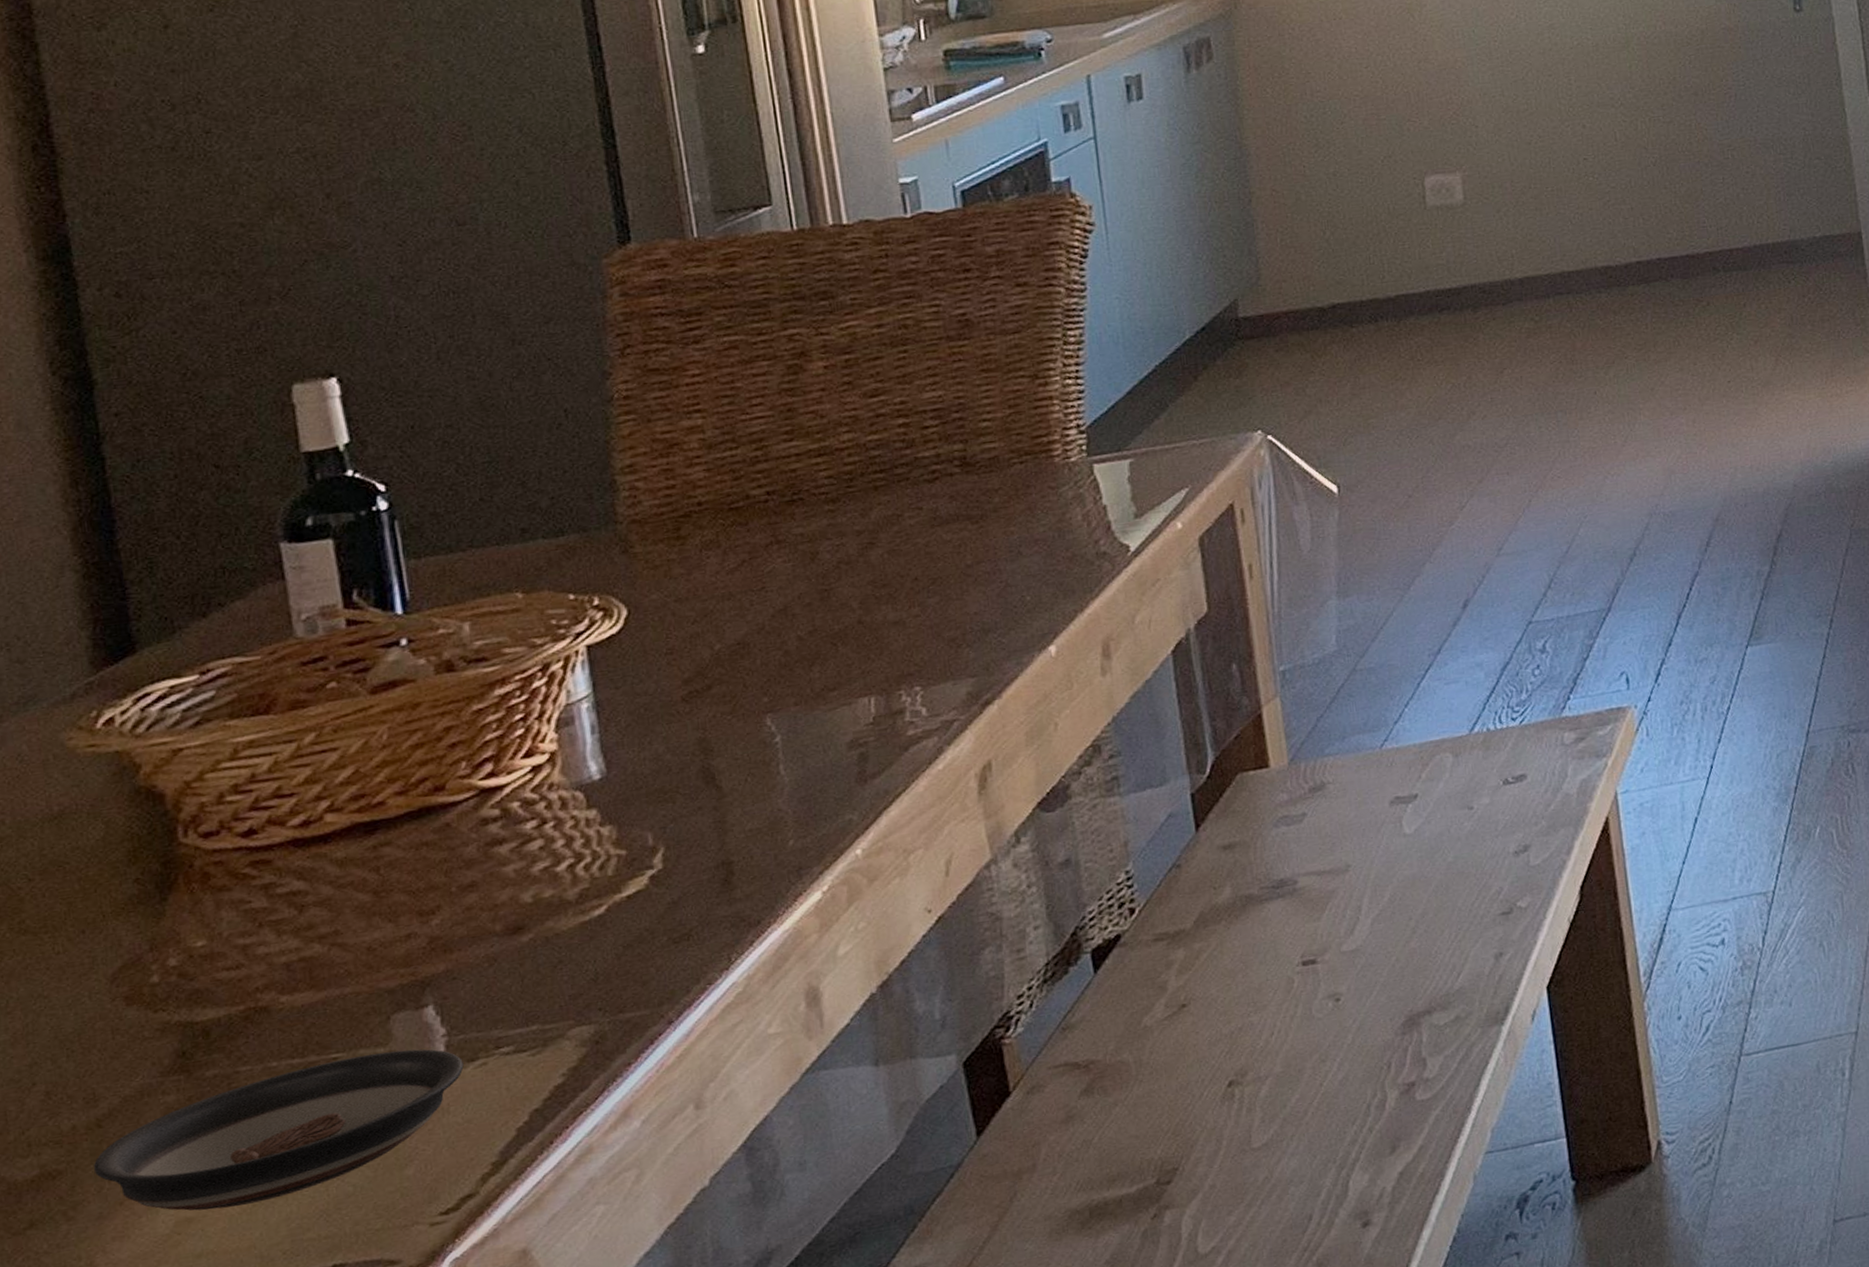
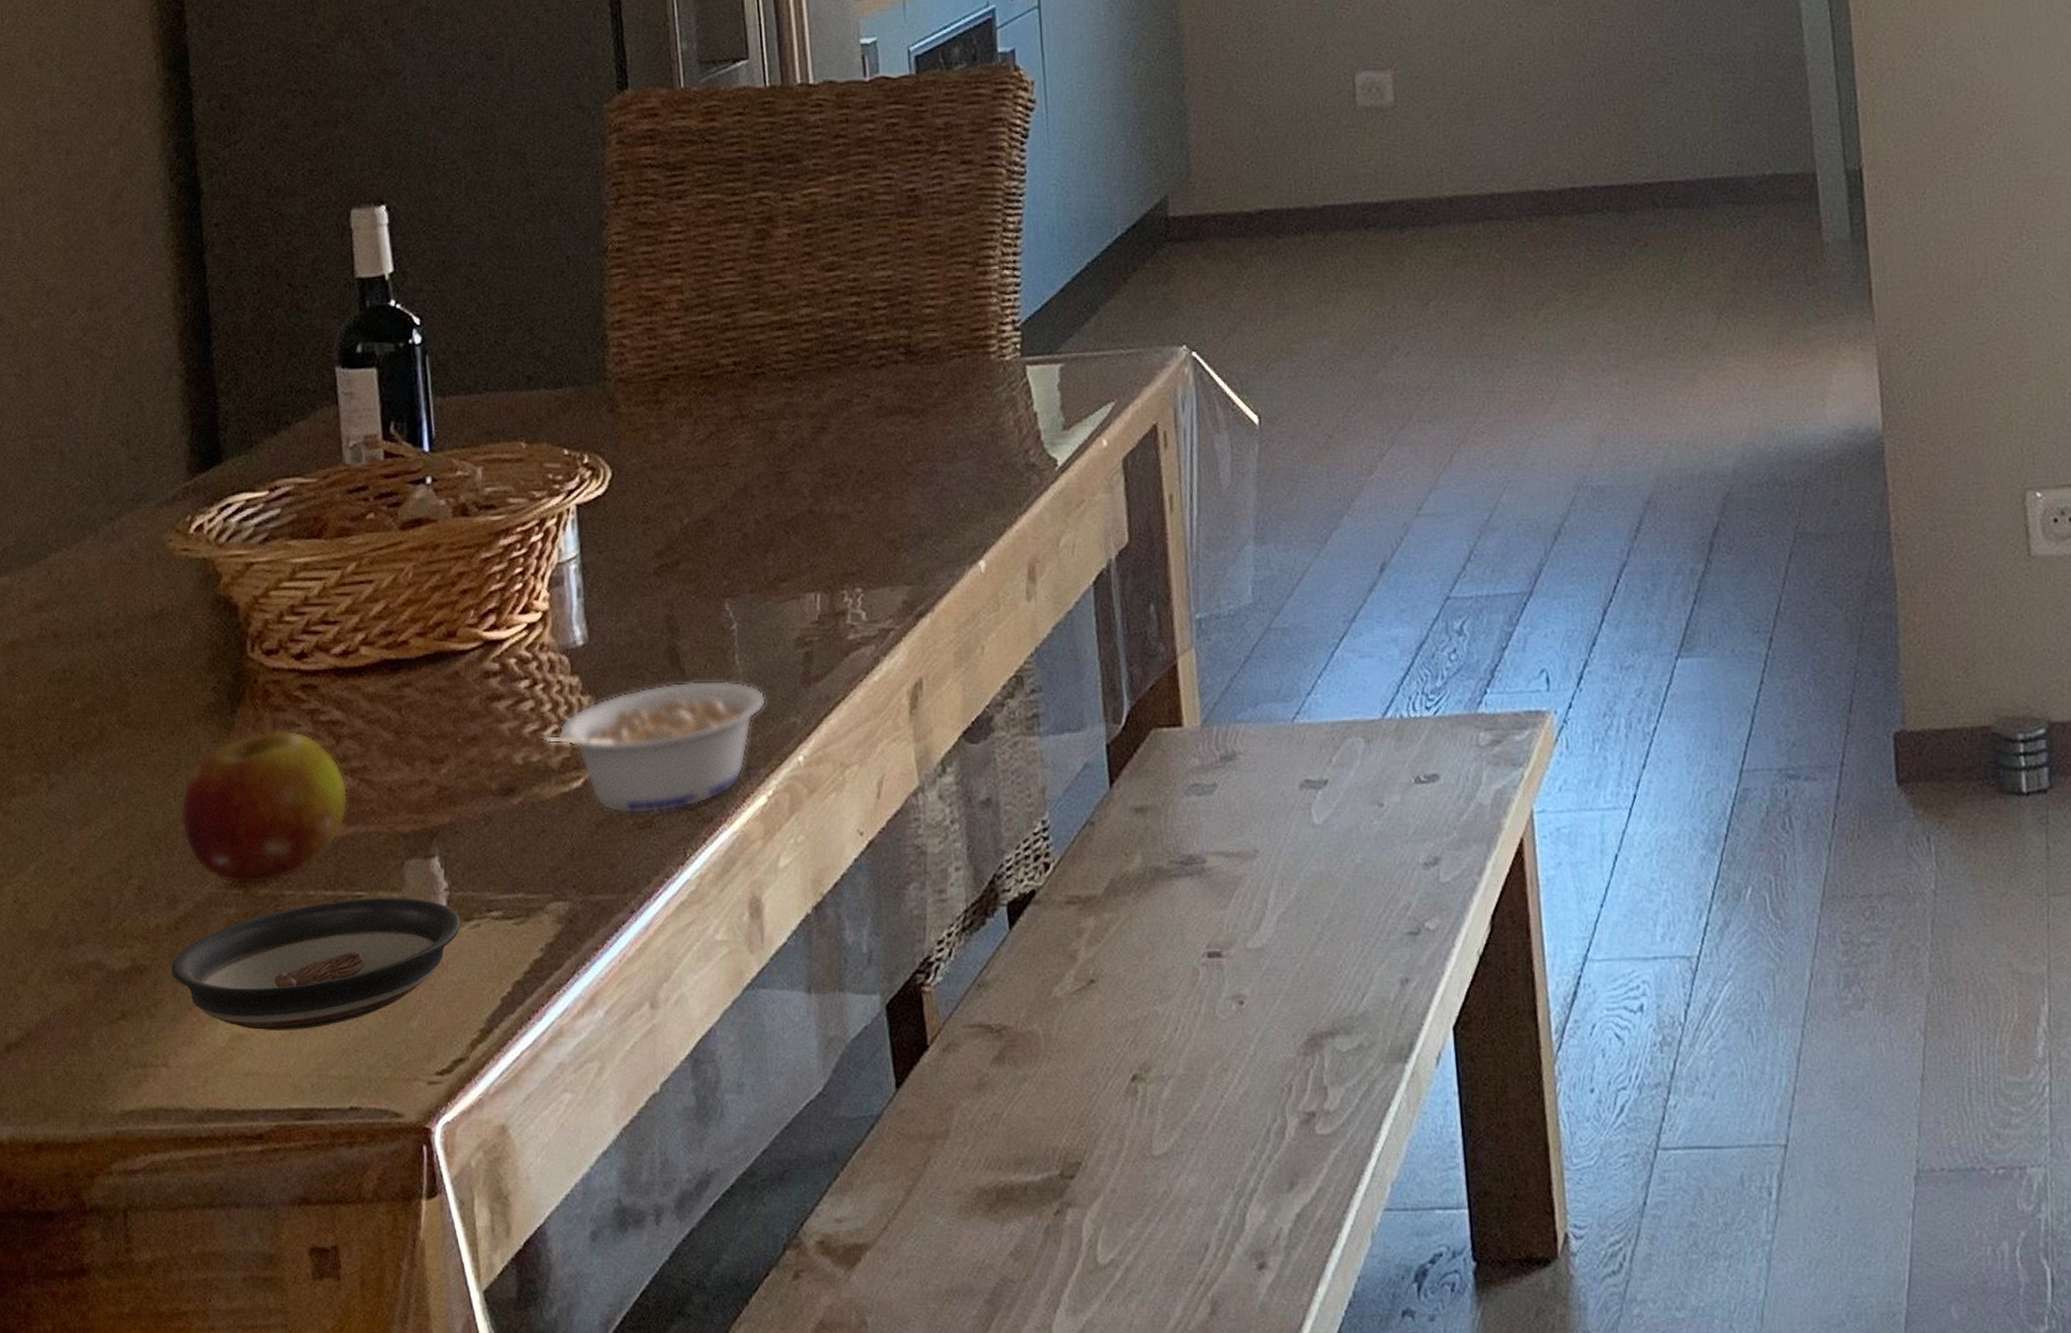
fruit: none [98,907,317,1071] -> present [180,730,348,885]
legume: none [547,790,818,933] -> present [536,680,767,814]

